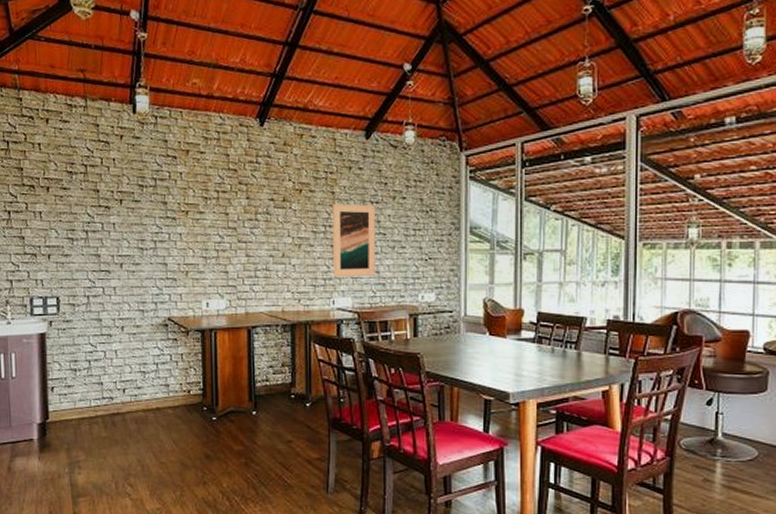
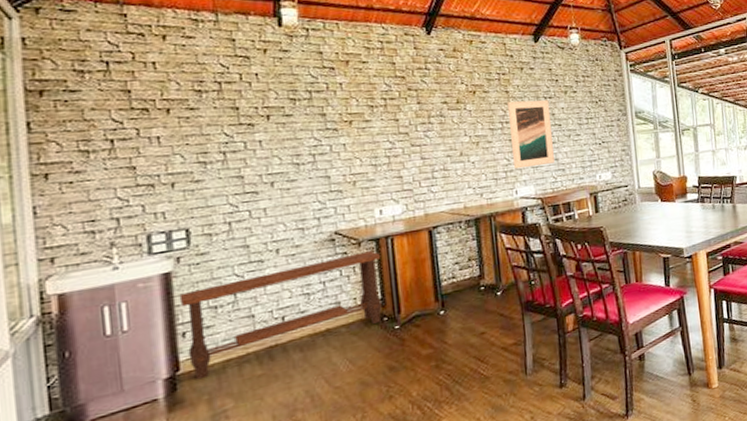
console table: none [50,341,205,430] -> present [179,251,383,380]

